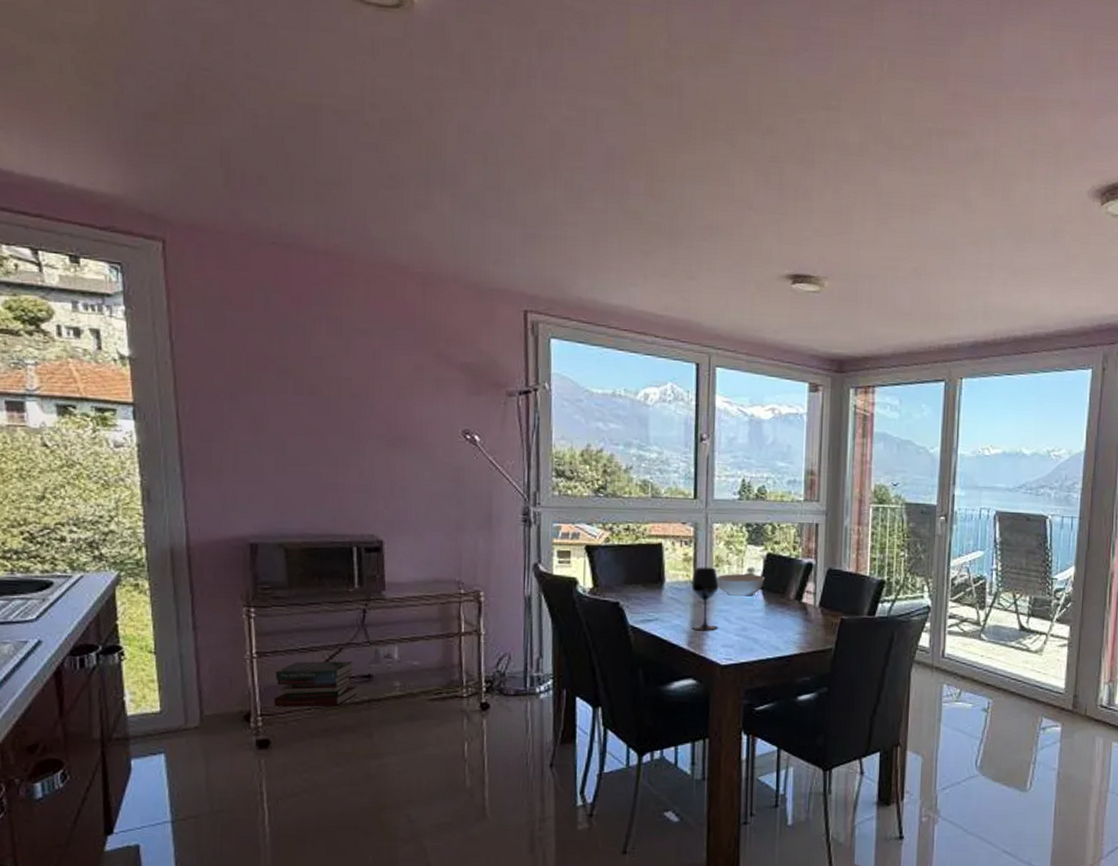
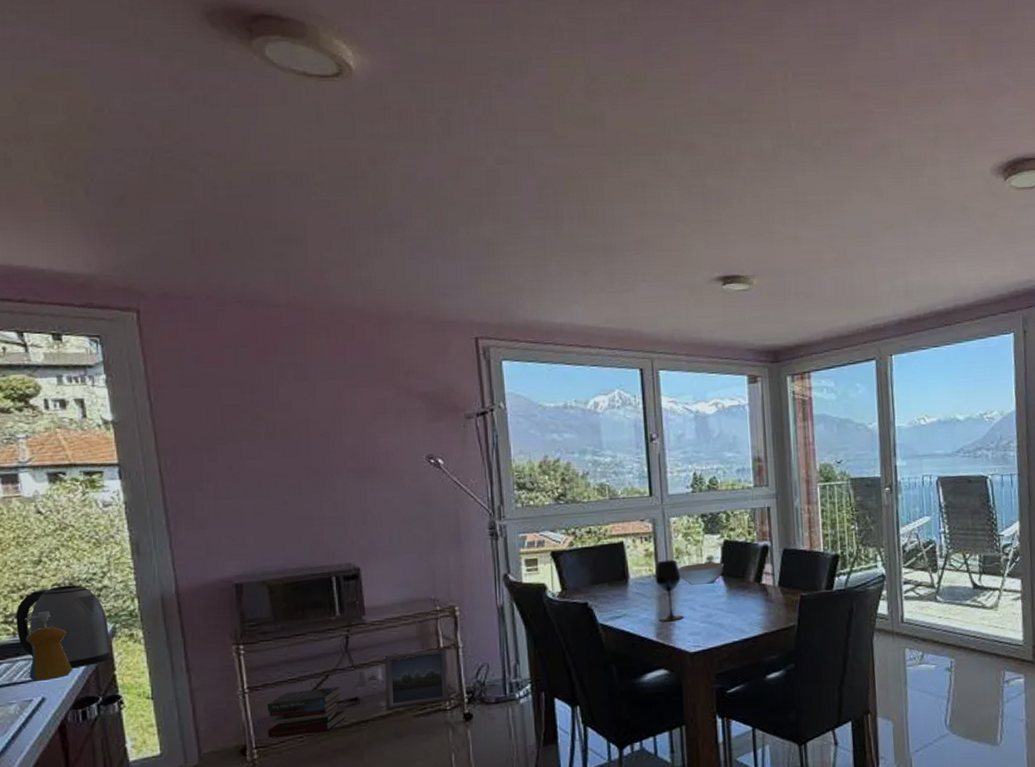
kettle: none [14,525,114,614] -> present [16,585,111,669]
soap dispenser: none [24,550,72,624] -> present [25,611,72,682]
picture frame: none [400,633,469,691] -> present [384,649,450,711]

